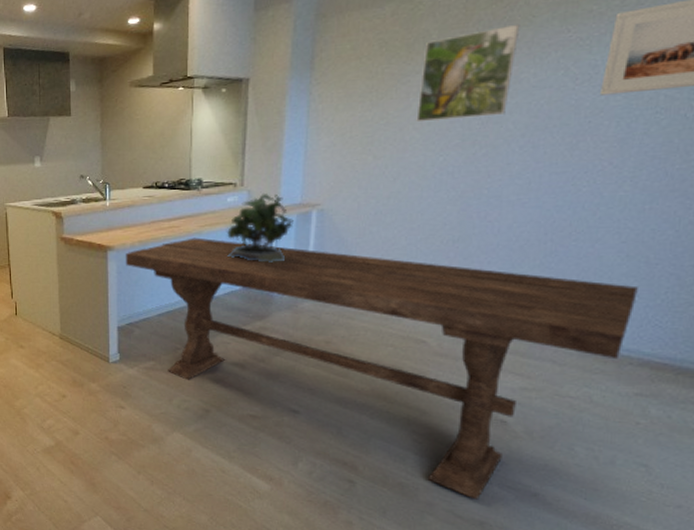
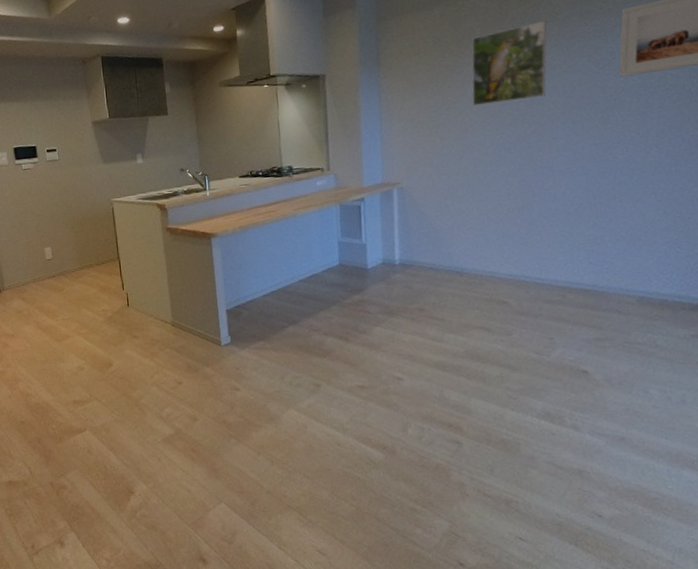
dining table: present [125,237,638,500] -> none [228,220,679,449]
potted plant: present [226,191,294,263] -> none [318,174,378,240]

